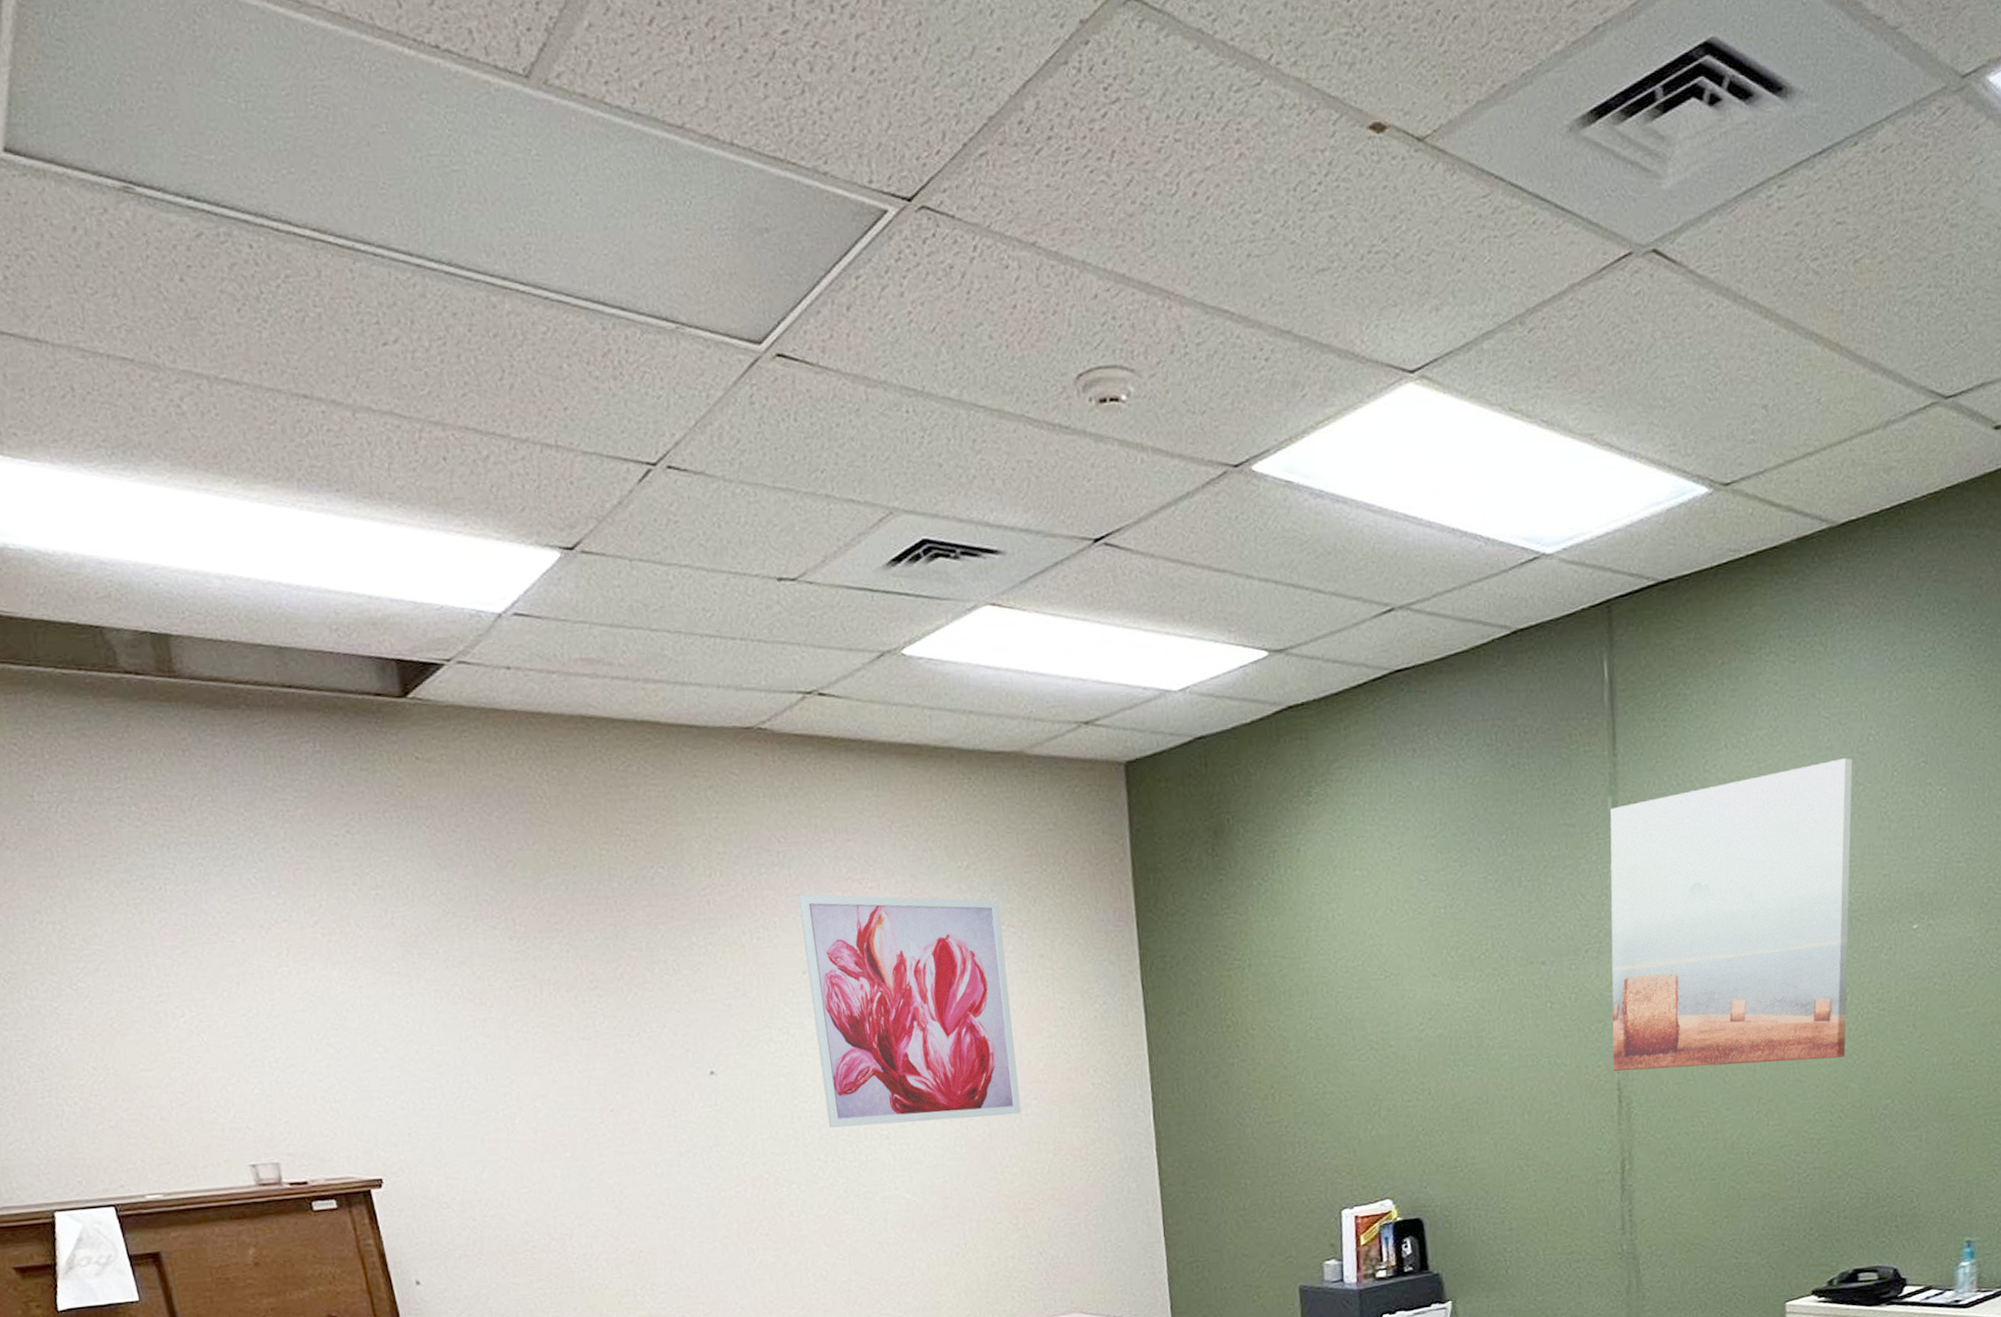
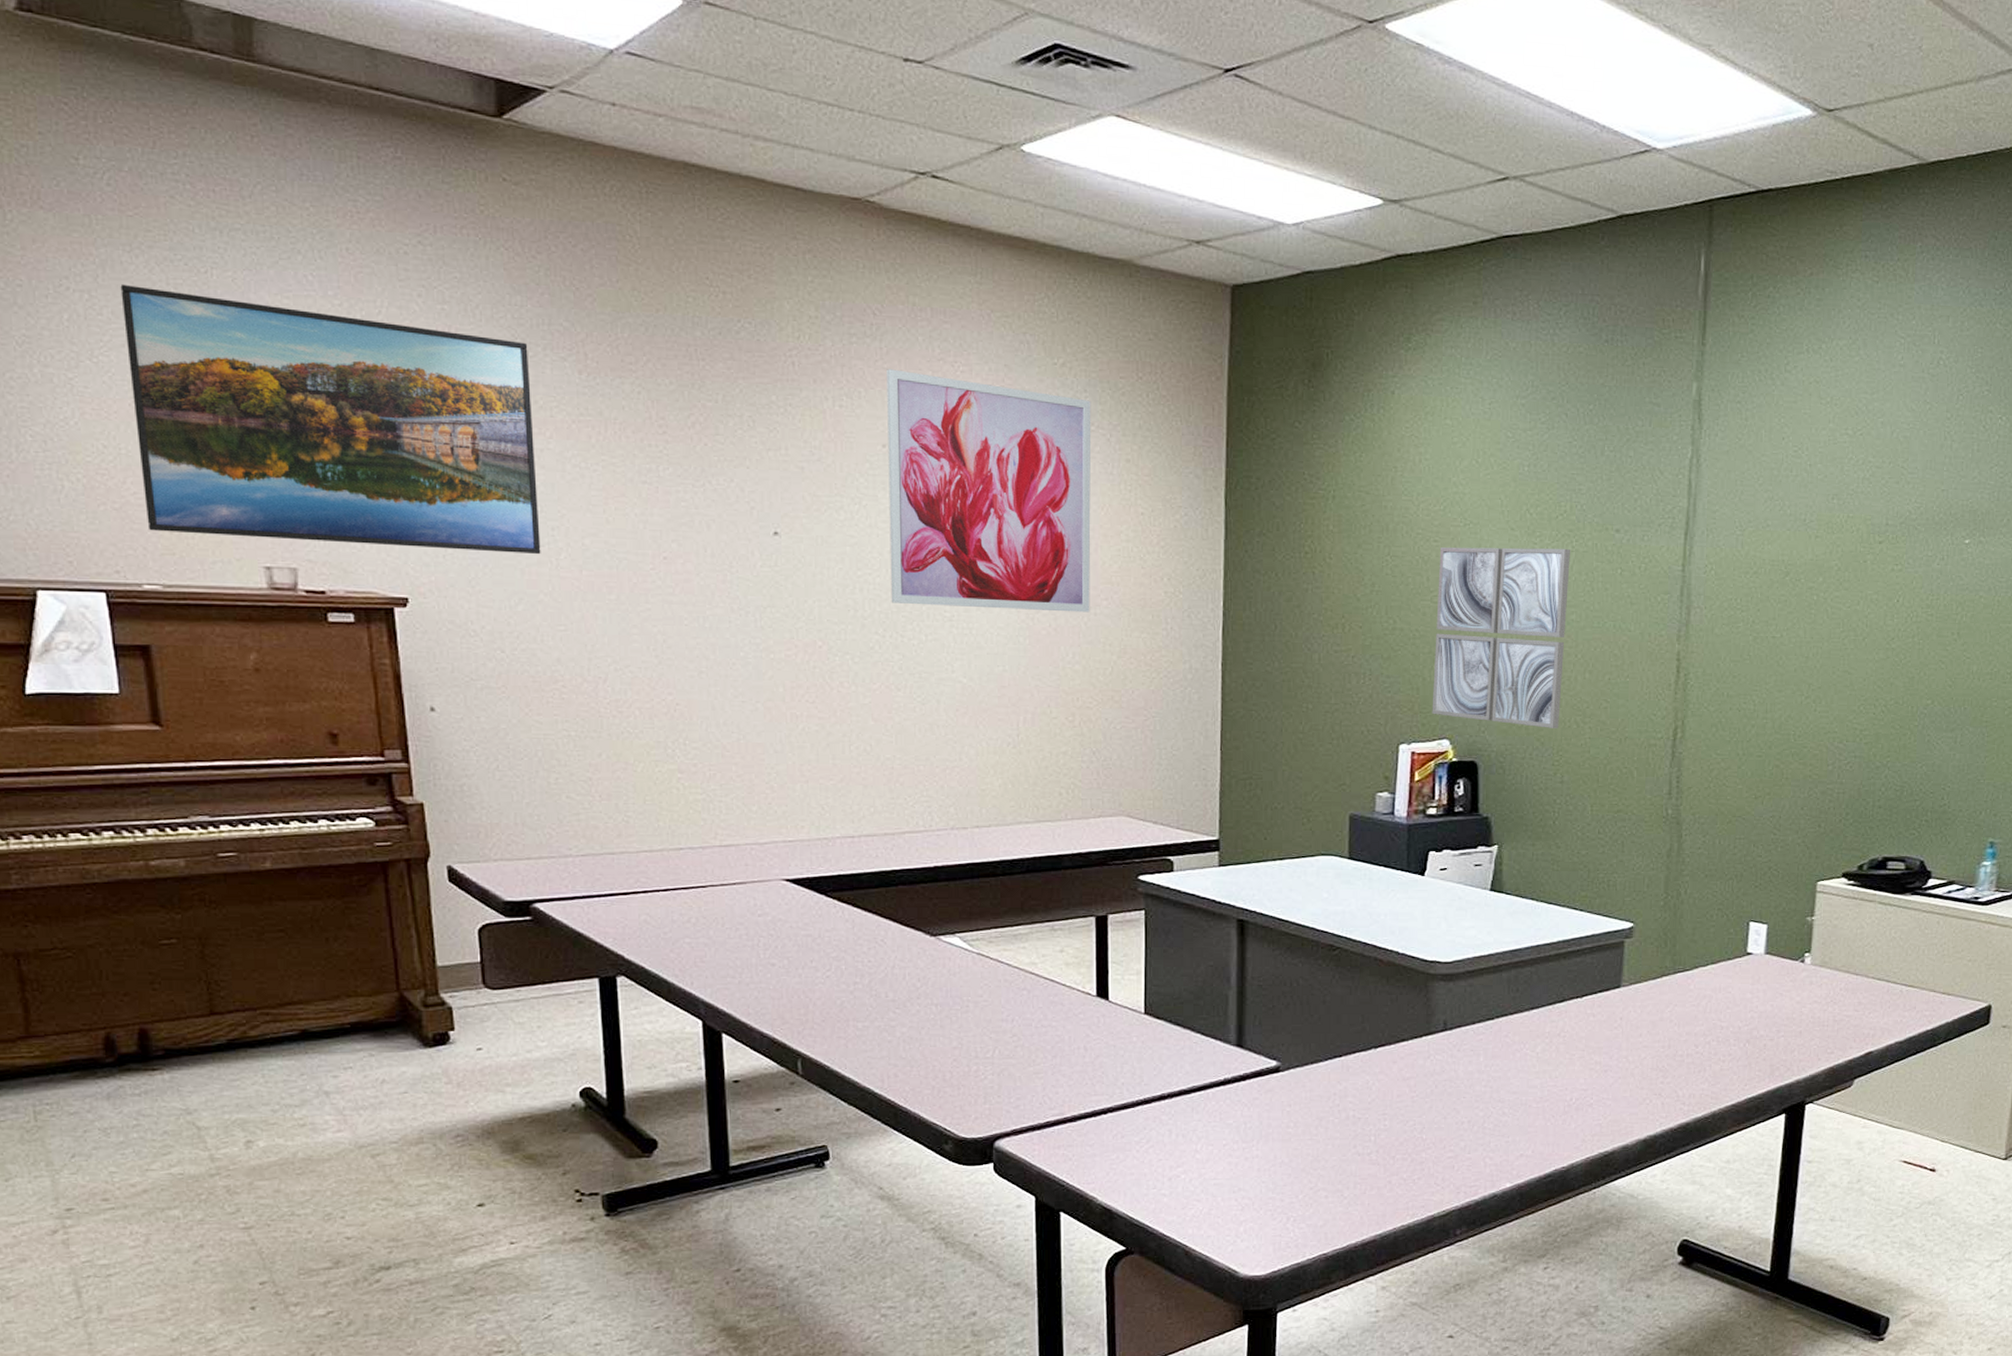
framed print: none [87,911,497,1144] -> present [120,285,541,554]
wall art: none [1362,988,1502,1176] -> present [1432,547,1570,728]
wall art: present [1610,758,1853,1071] -> none [1674,377,1923,655]

